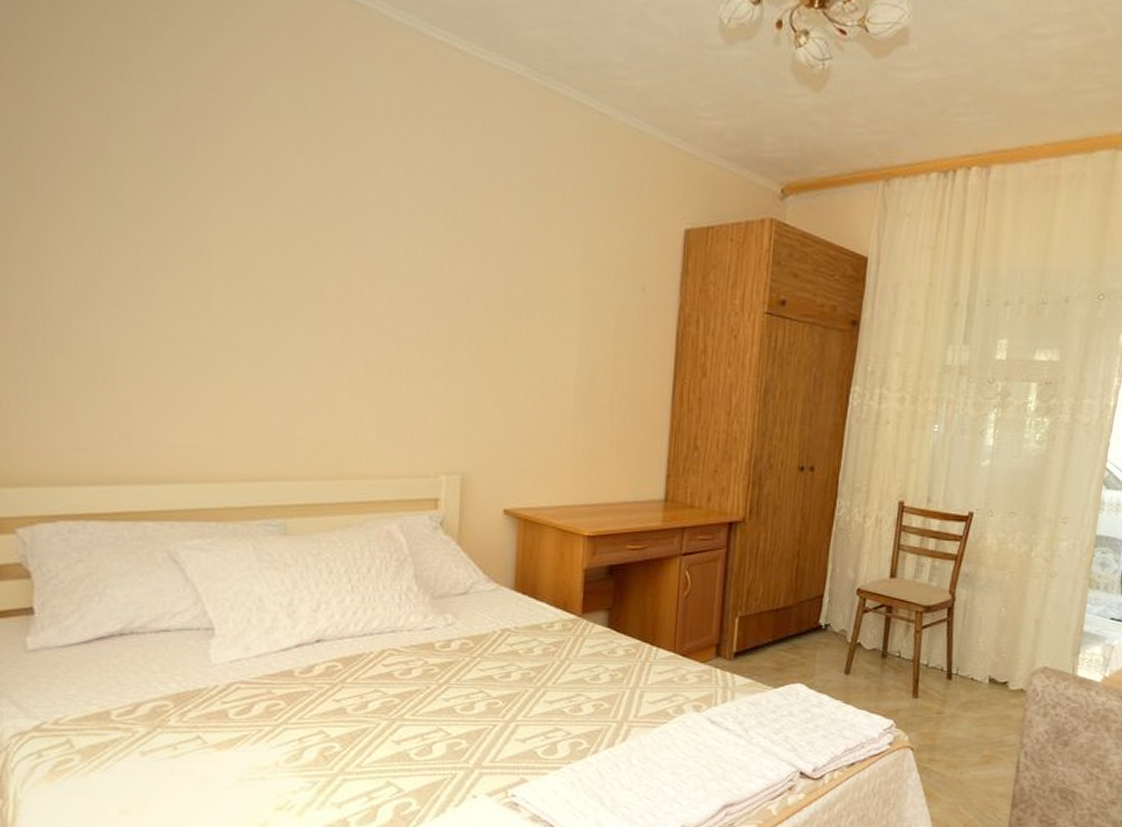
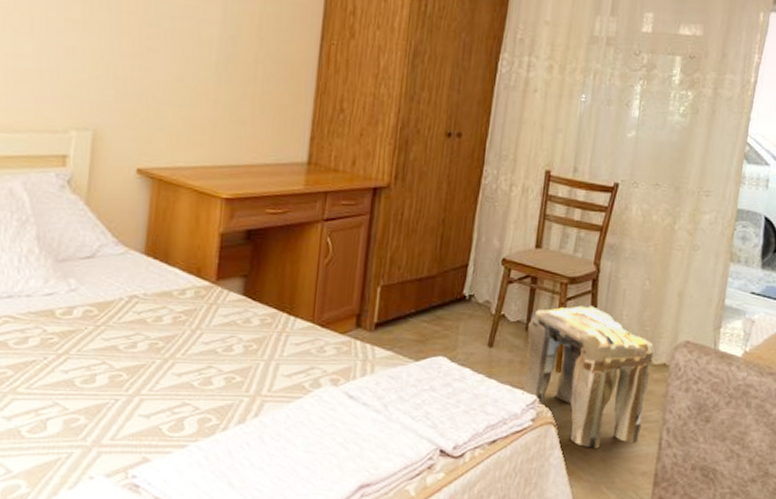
stool: none [879,633,1013,771] -> present [522,305,656,448]

